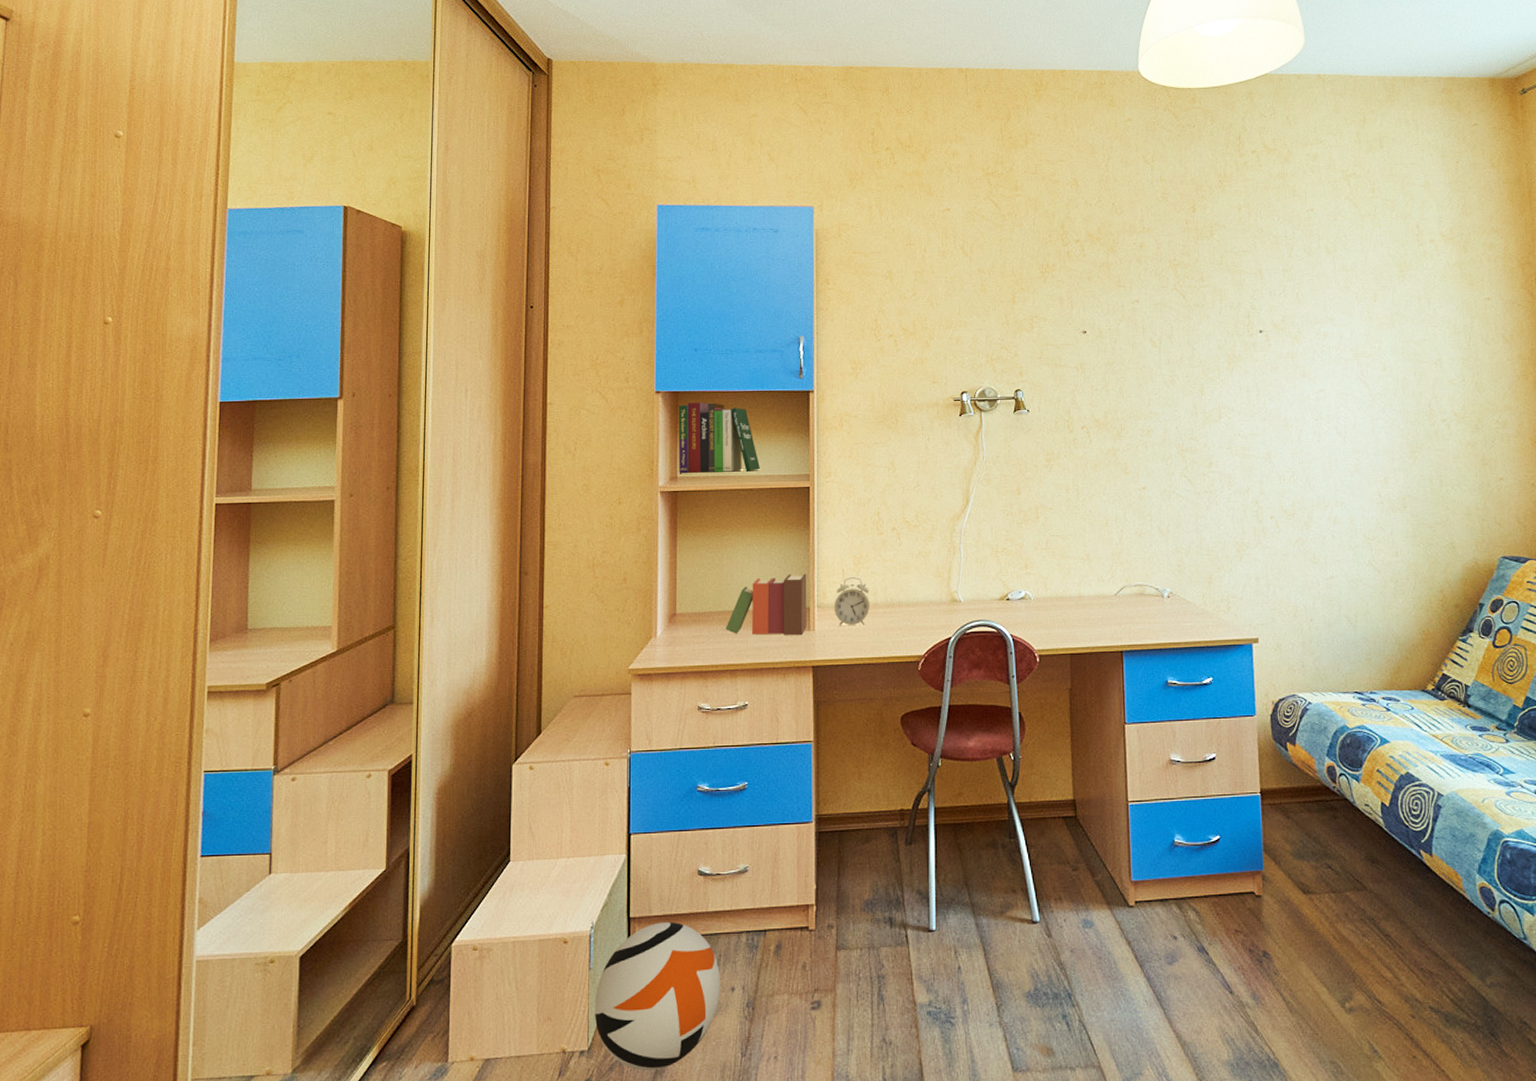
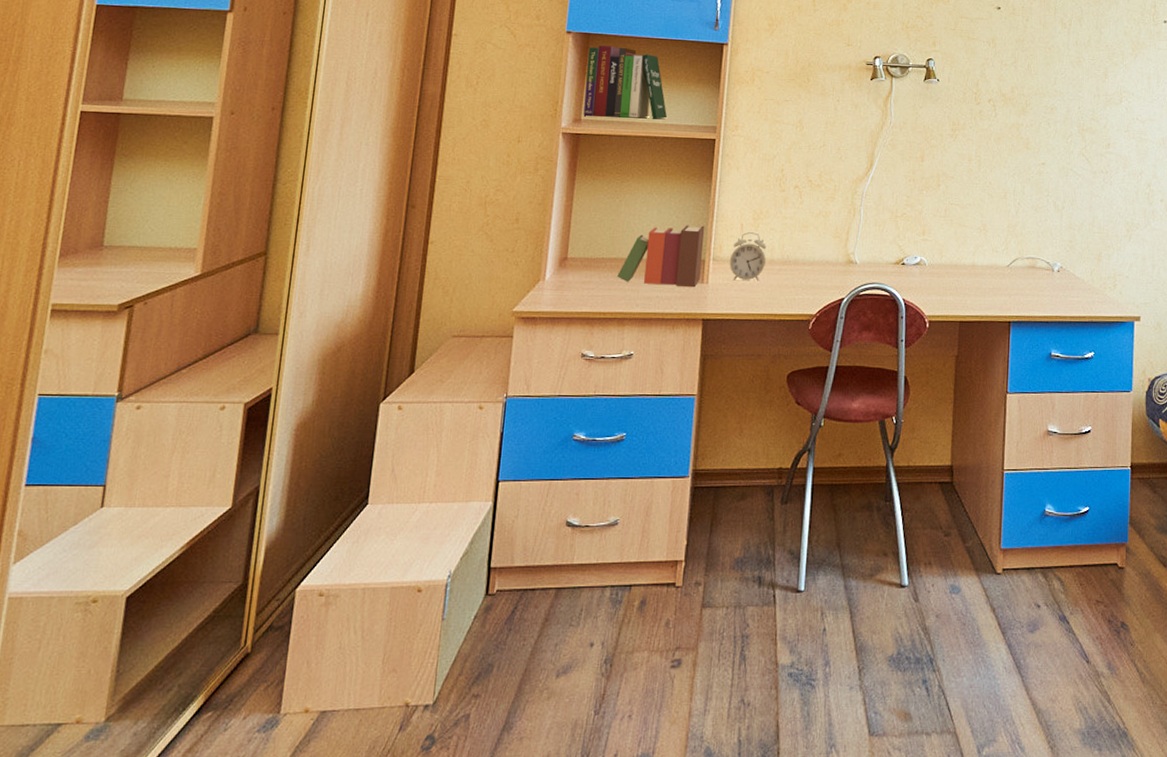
ball: present [594,921,720,1071] -> none [443,573,580,728]

